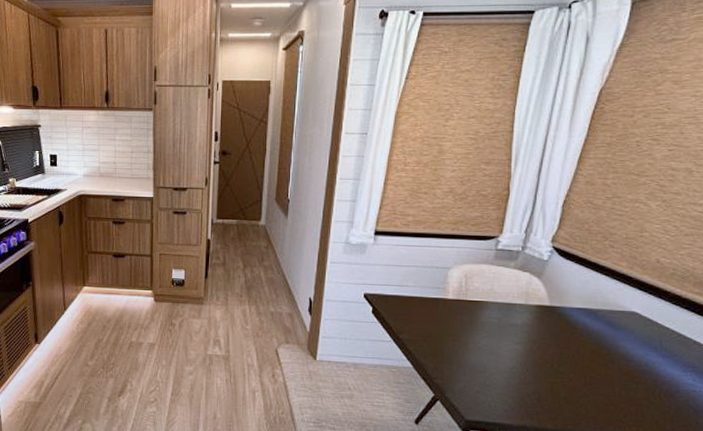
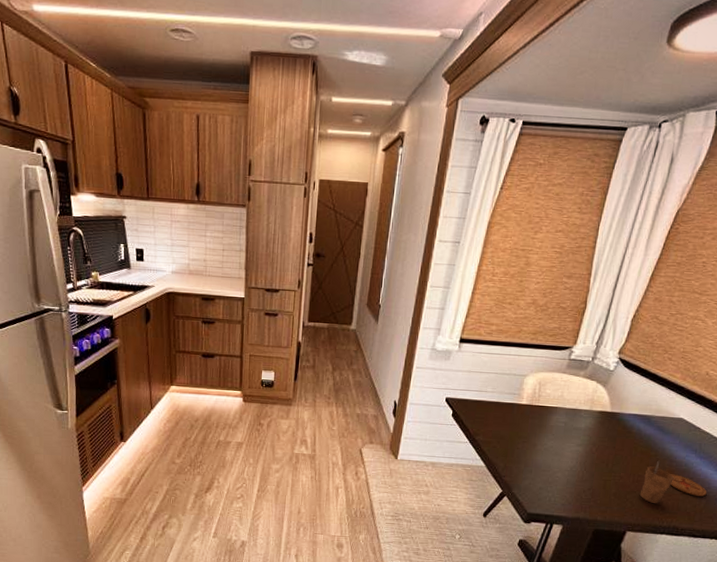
cup: none [595,360,633,411] -> present [640,460,674,504]
coaster: none [629,376,677,402] -> present [670,474,707,497]

